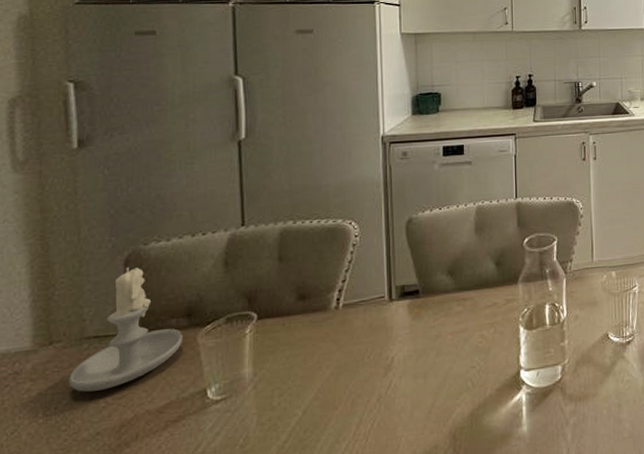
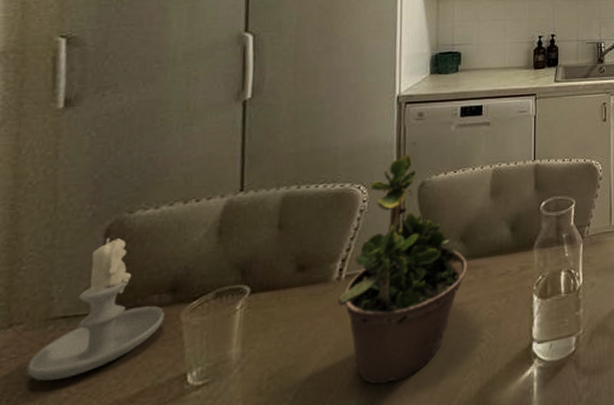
potted plant: none [337,181,456,404] -> present [337,143,468,385]

